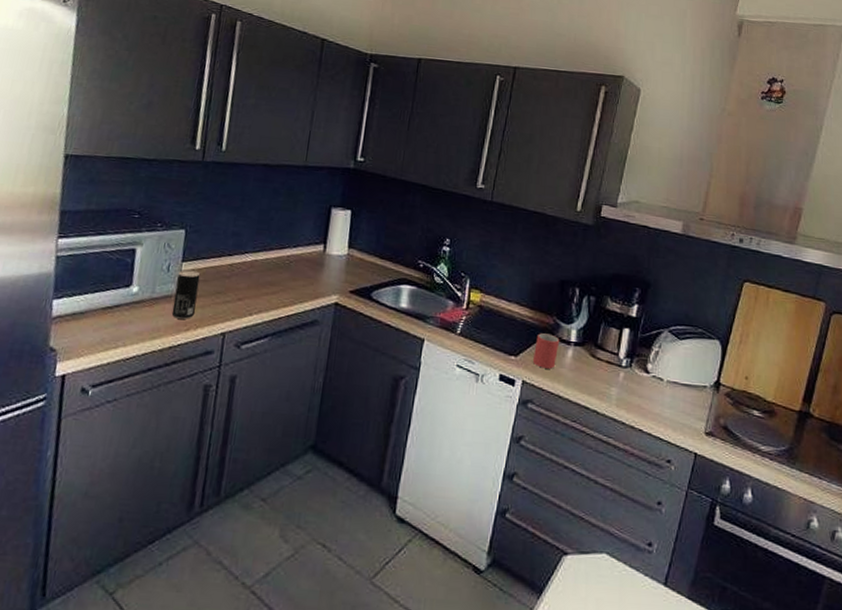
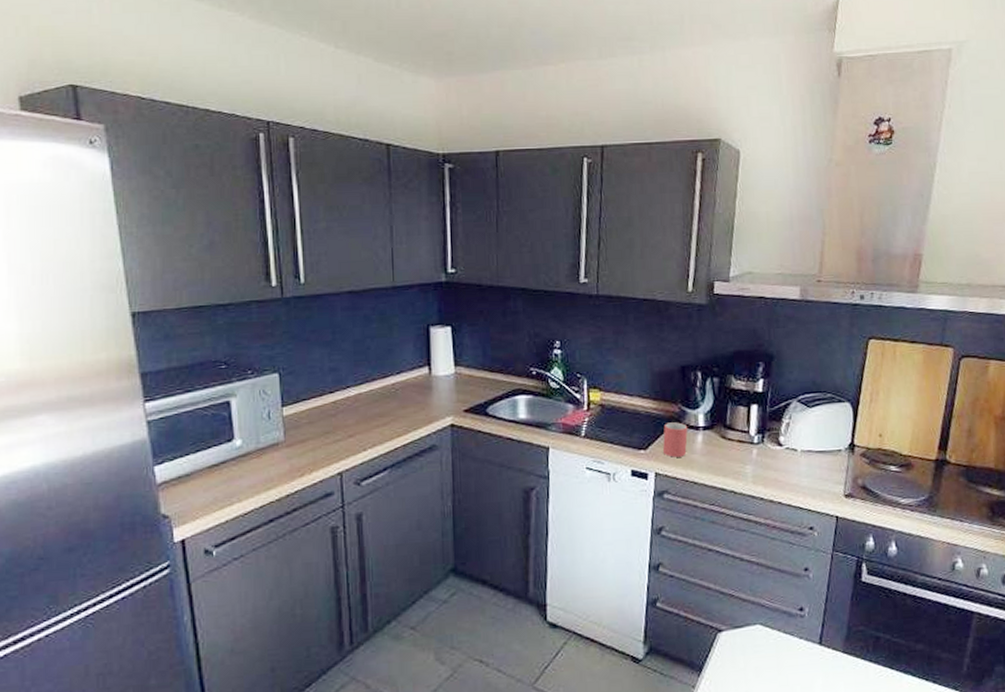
beverage can: present [171,270,200,319] -> none [281,414,306,465]

